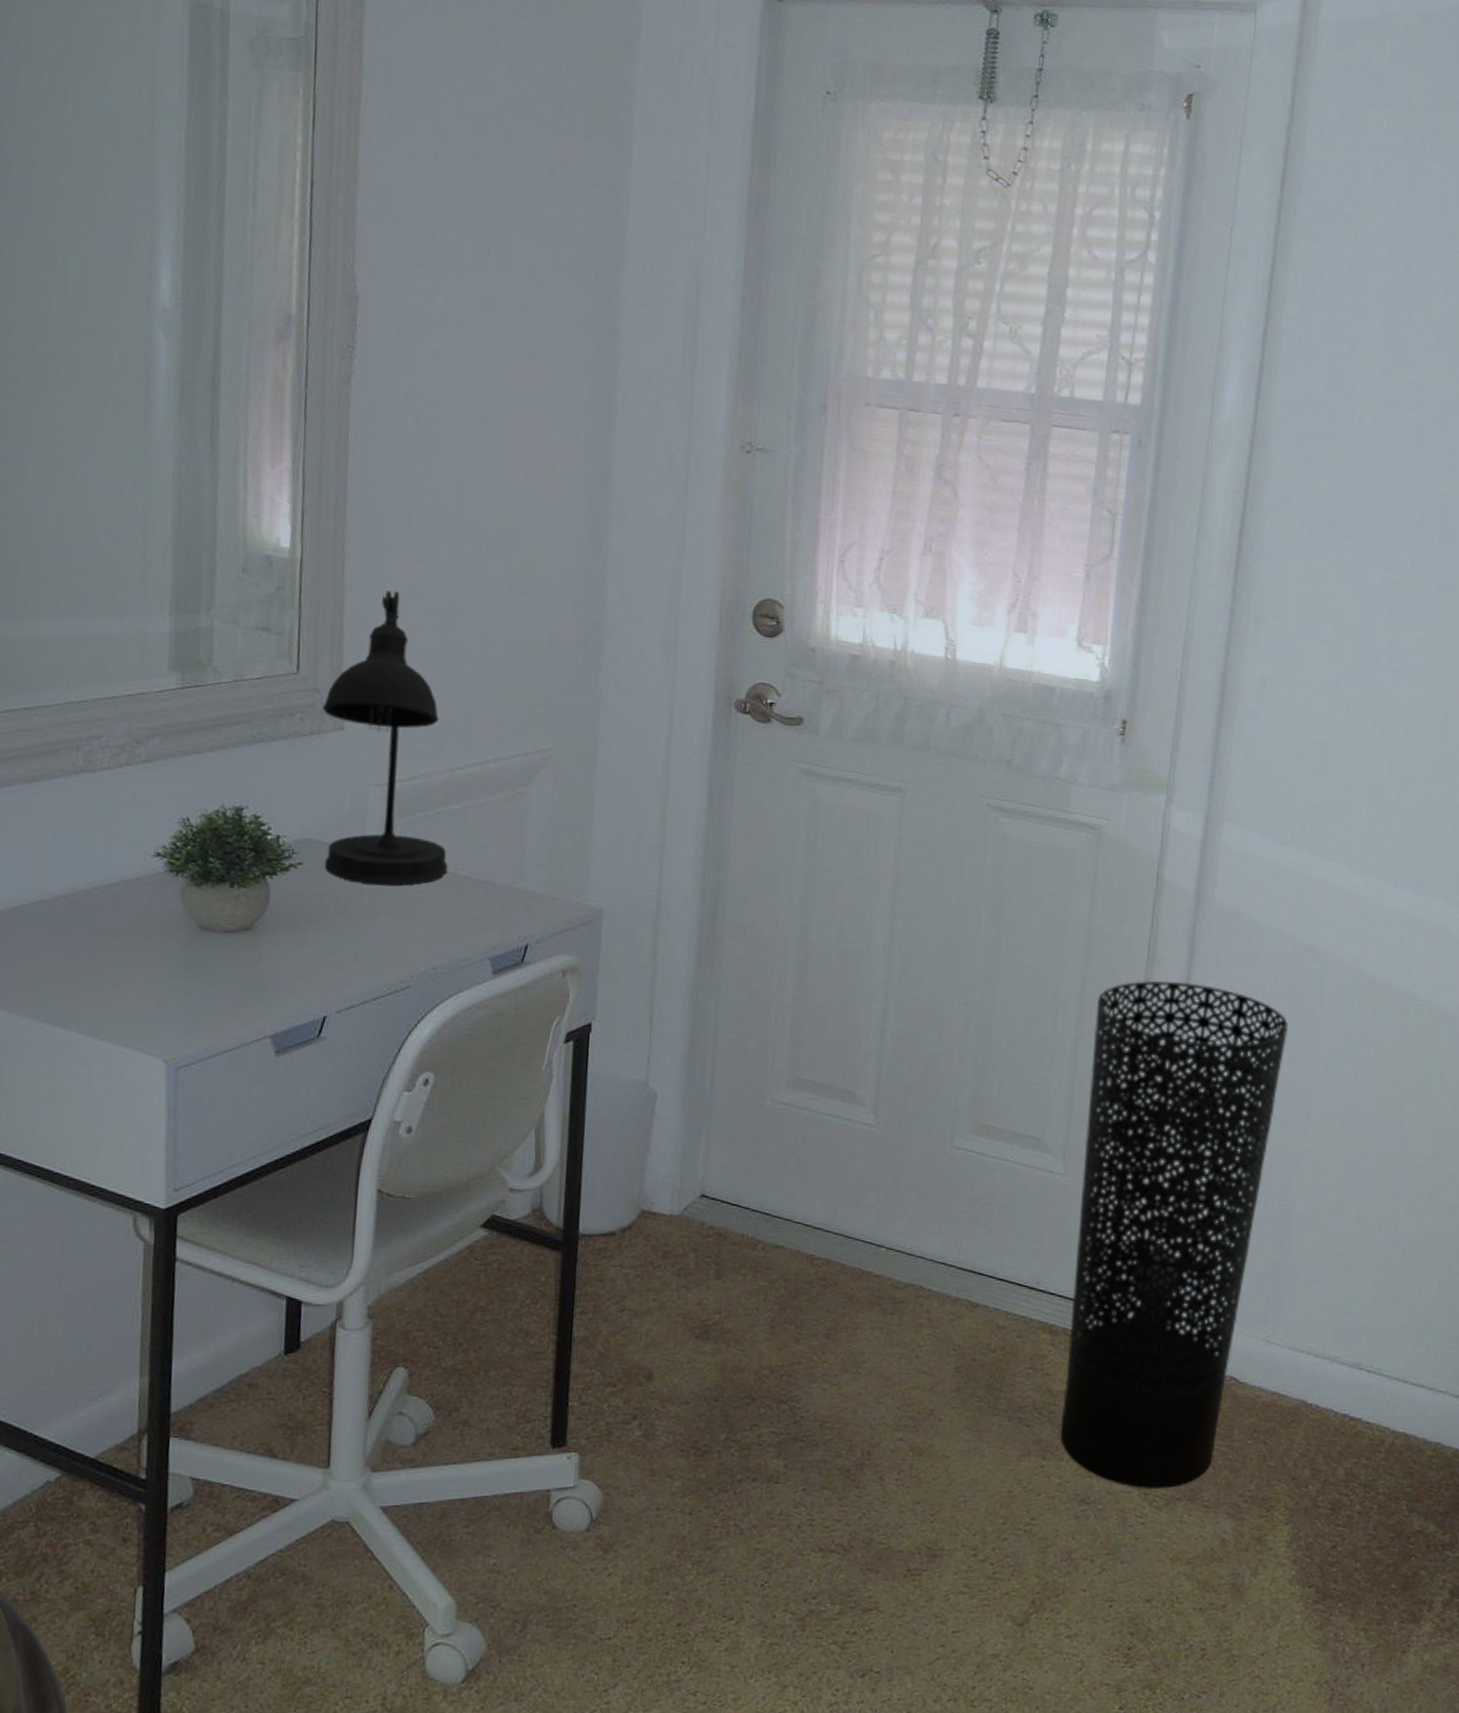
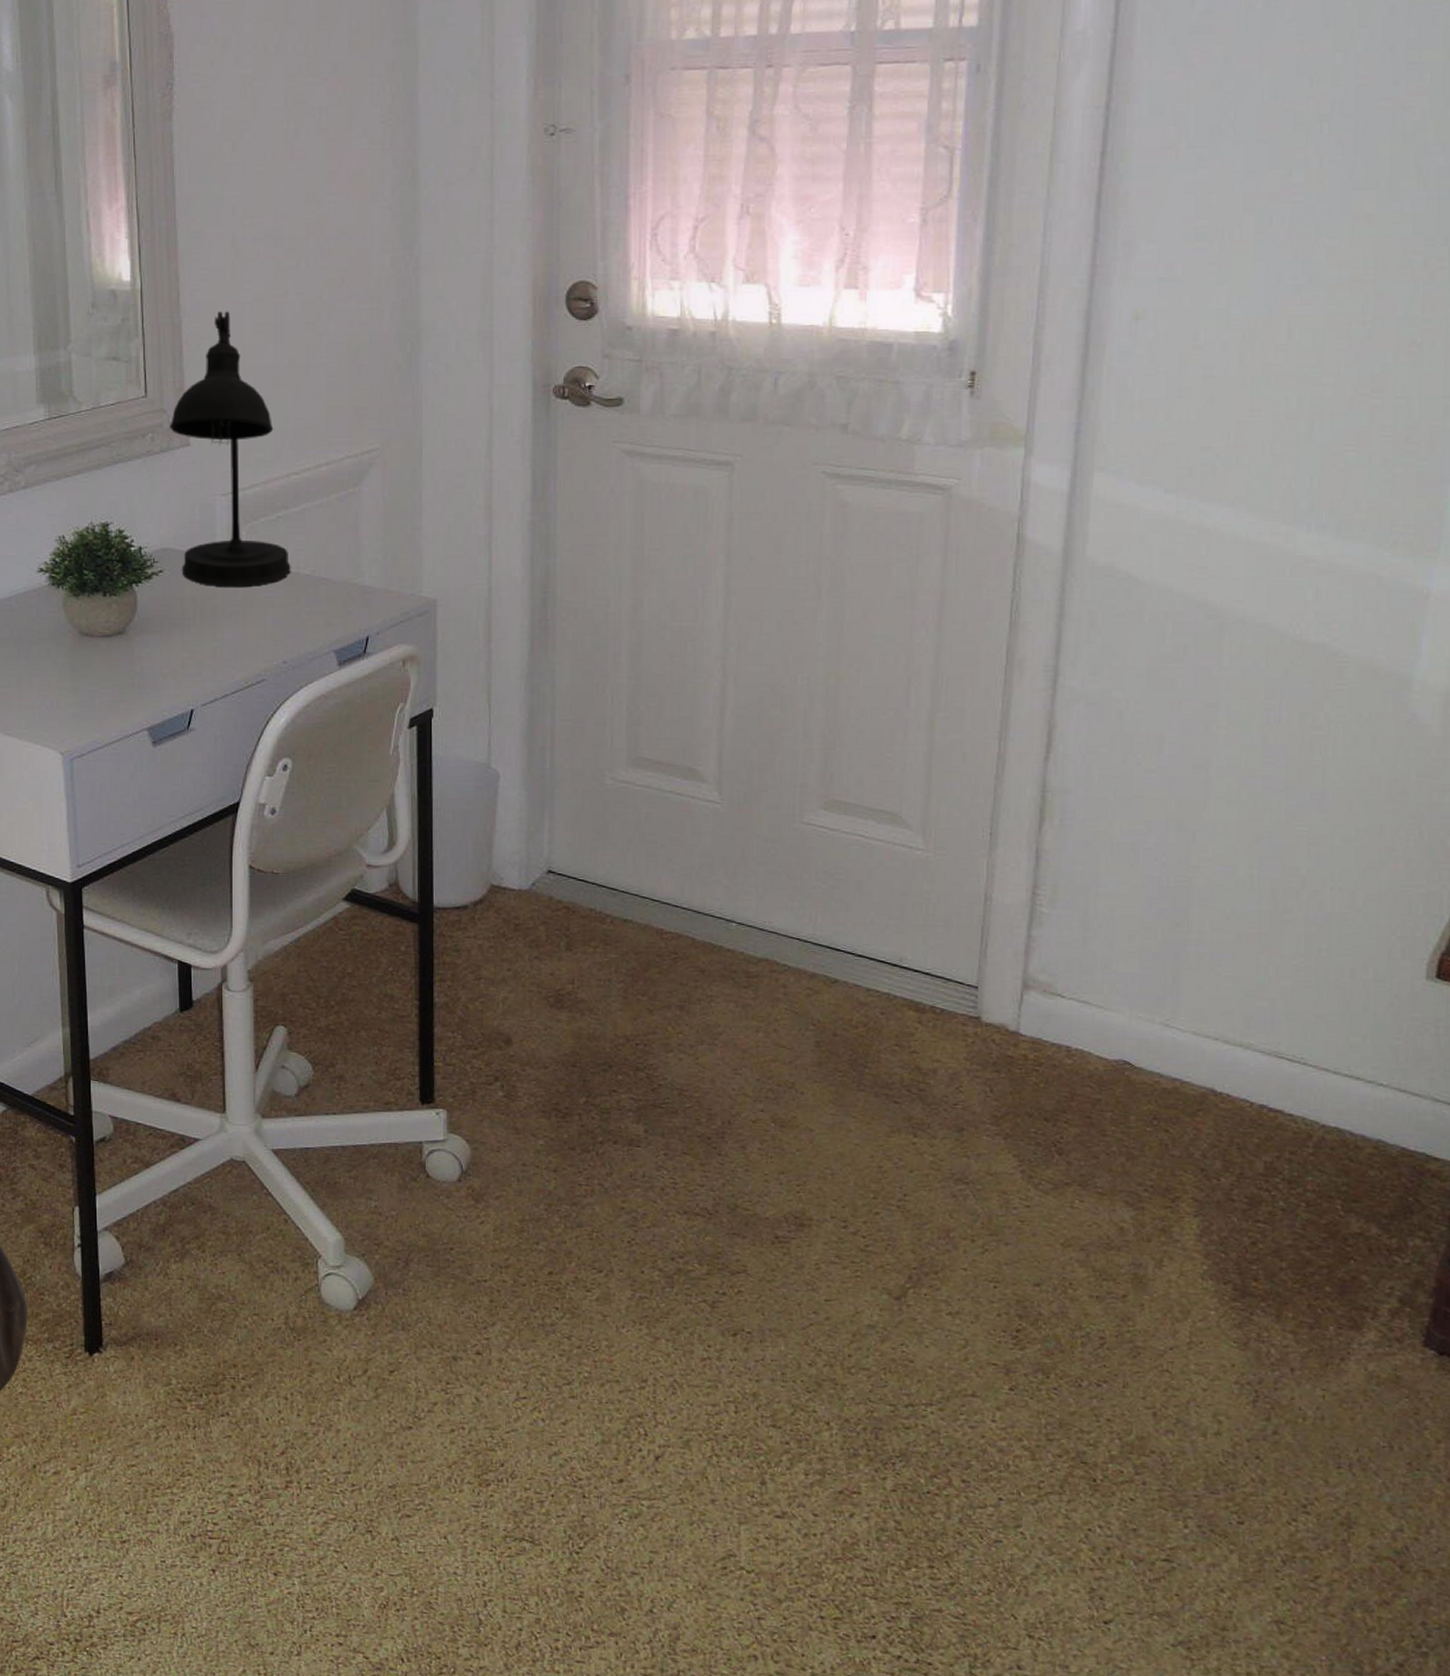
umbrella stand: present [1060,980,1289,1488] -> none [932,646,1181,1172]

